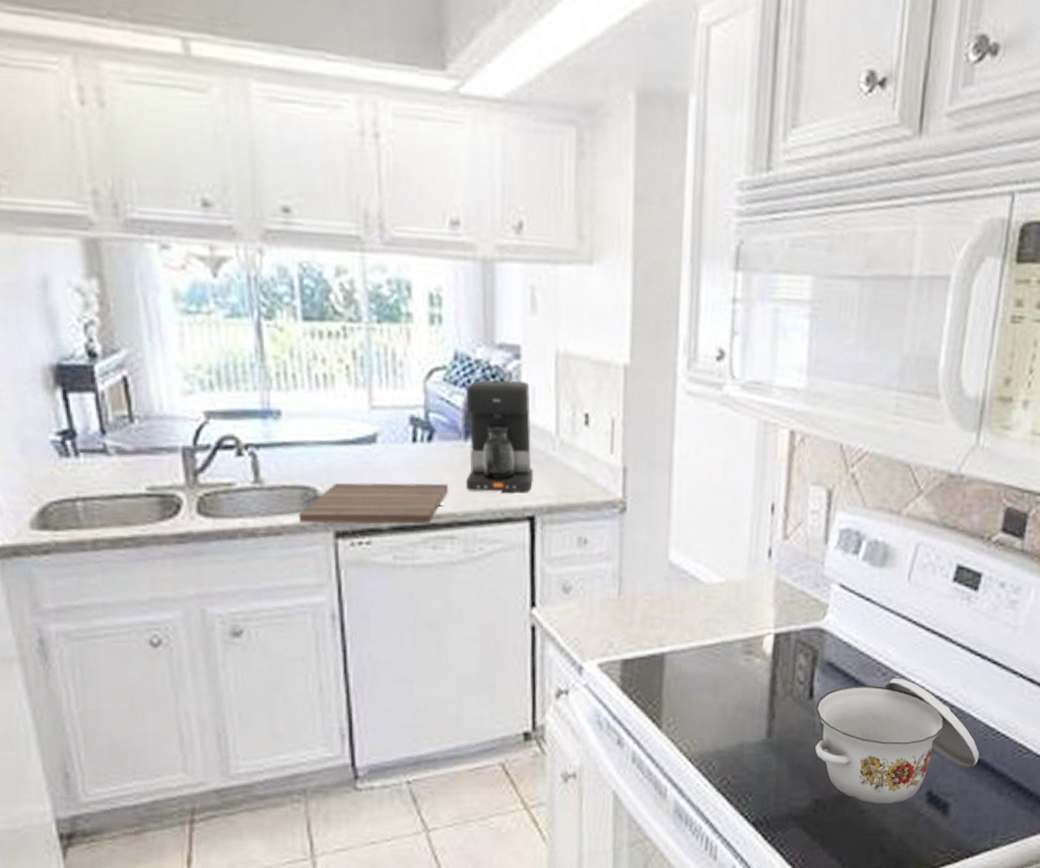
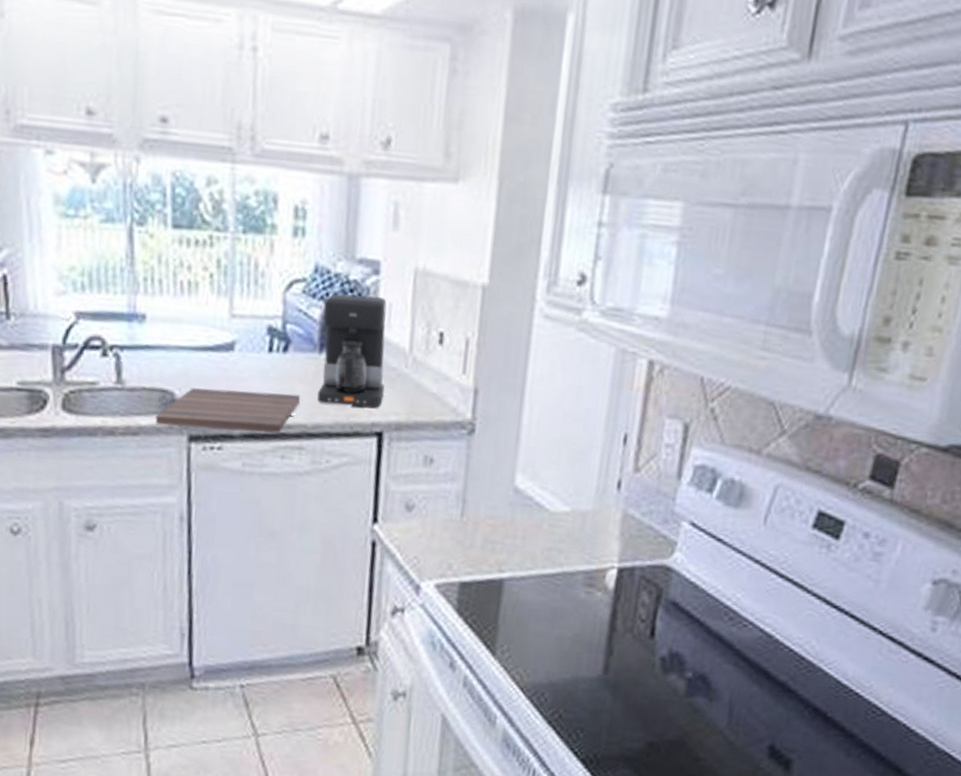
cooking pot: present [815,679,980,804] -> none [653,624,829,754]

